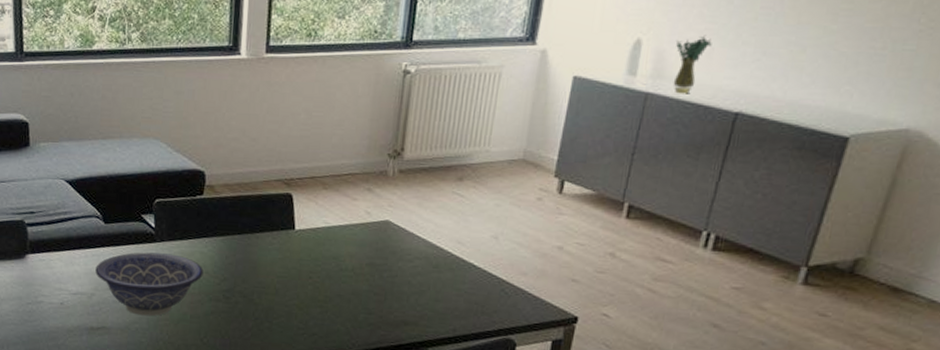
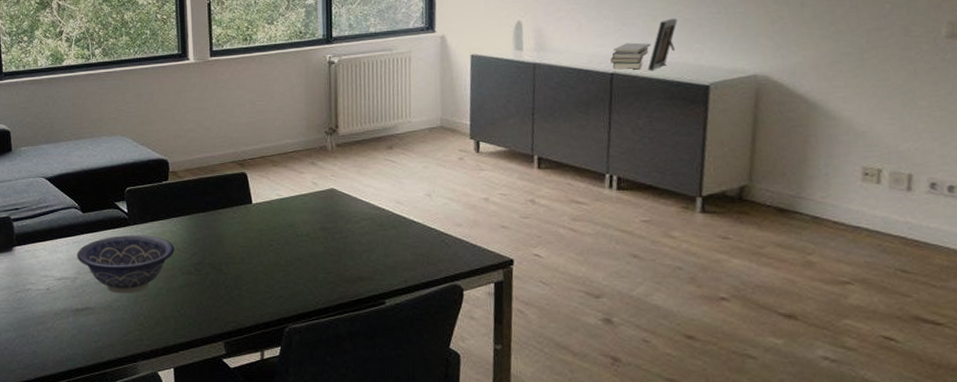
vase: present [673,35,712,94] -> none [550,14,579,62]
books: none [738,77,792,111] -> present [610,42,651,70]
picture frame: none [780,50,831,115] -> present [648,18,678,72]

